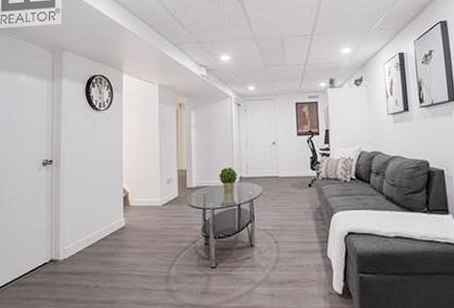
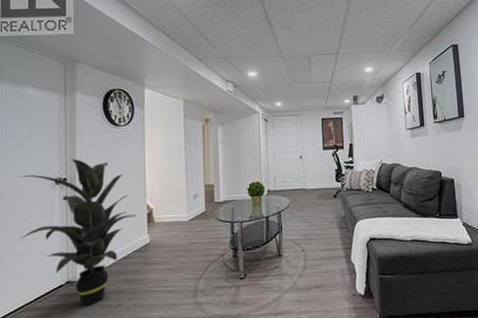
indoor plant: none [12,142,113,285] -> present [19,159,136,306]

